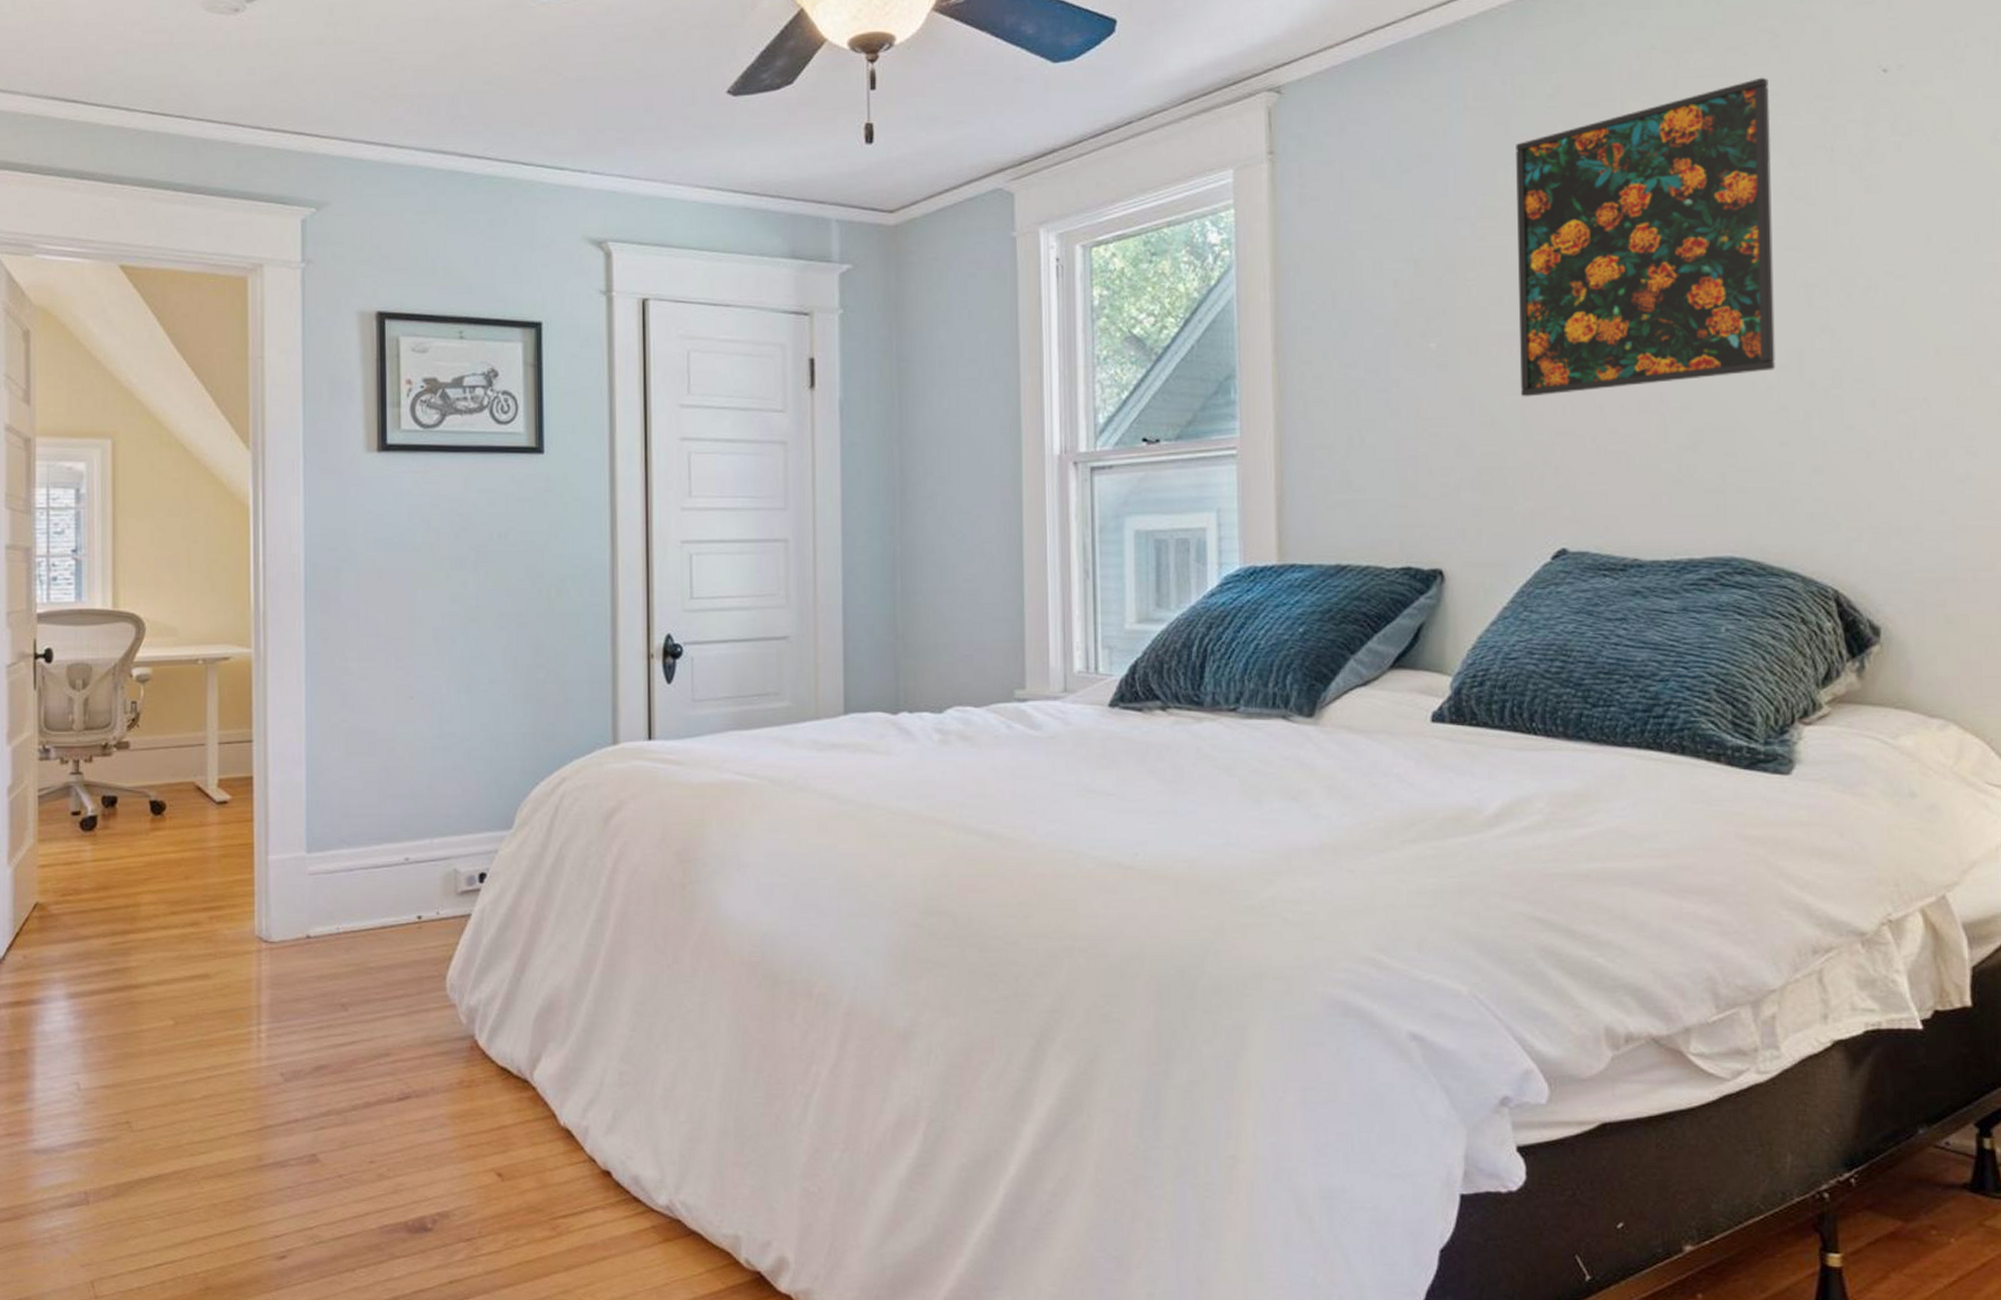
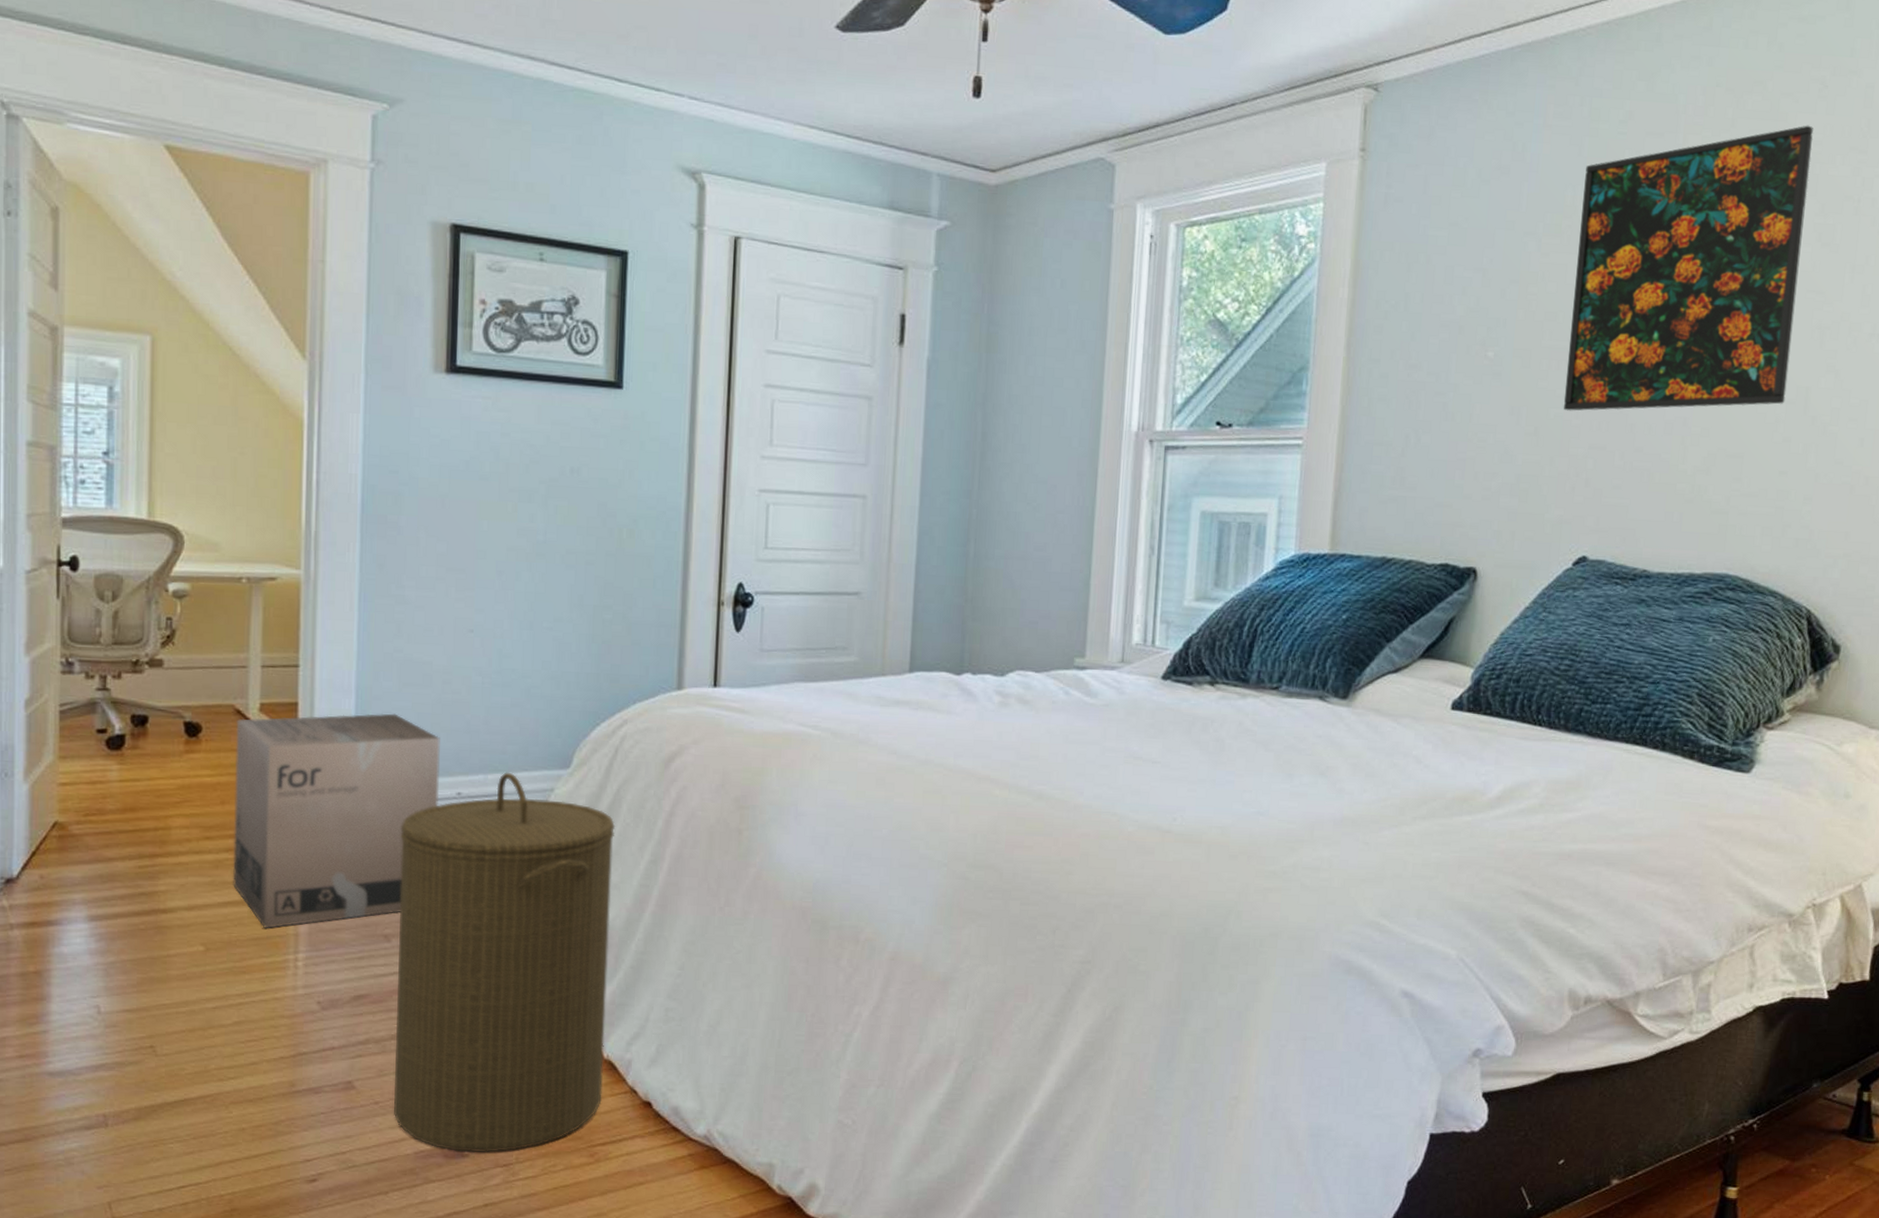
cardboard box: none [197,783,387,1001] -> present [233,713,440,928]
laundry hamper: none [353,835,561,1227] -> present [394,772,616,1153]

